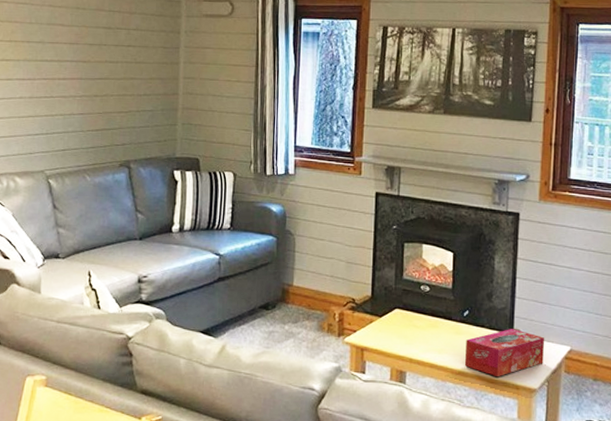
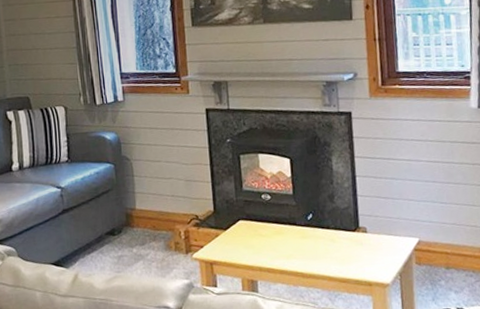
tissue box: present [464,329,545,377] -> none [313,227,393,276]

